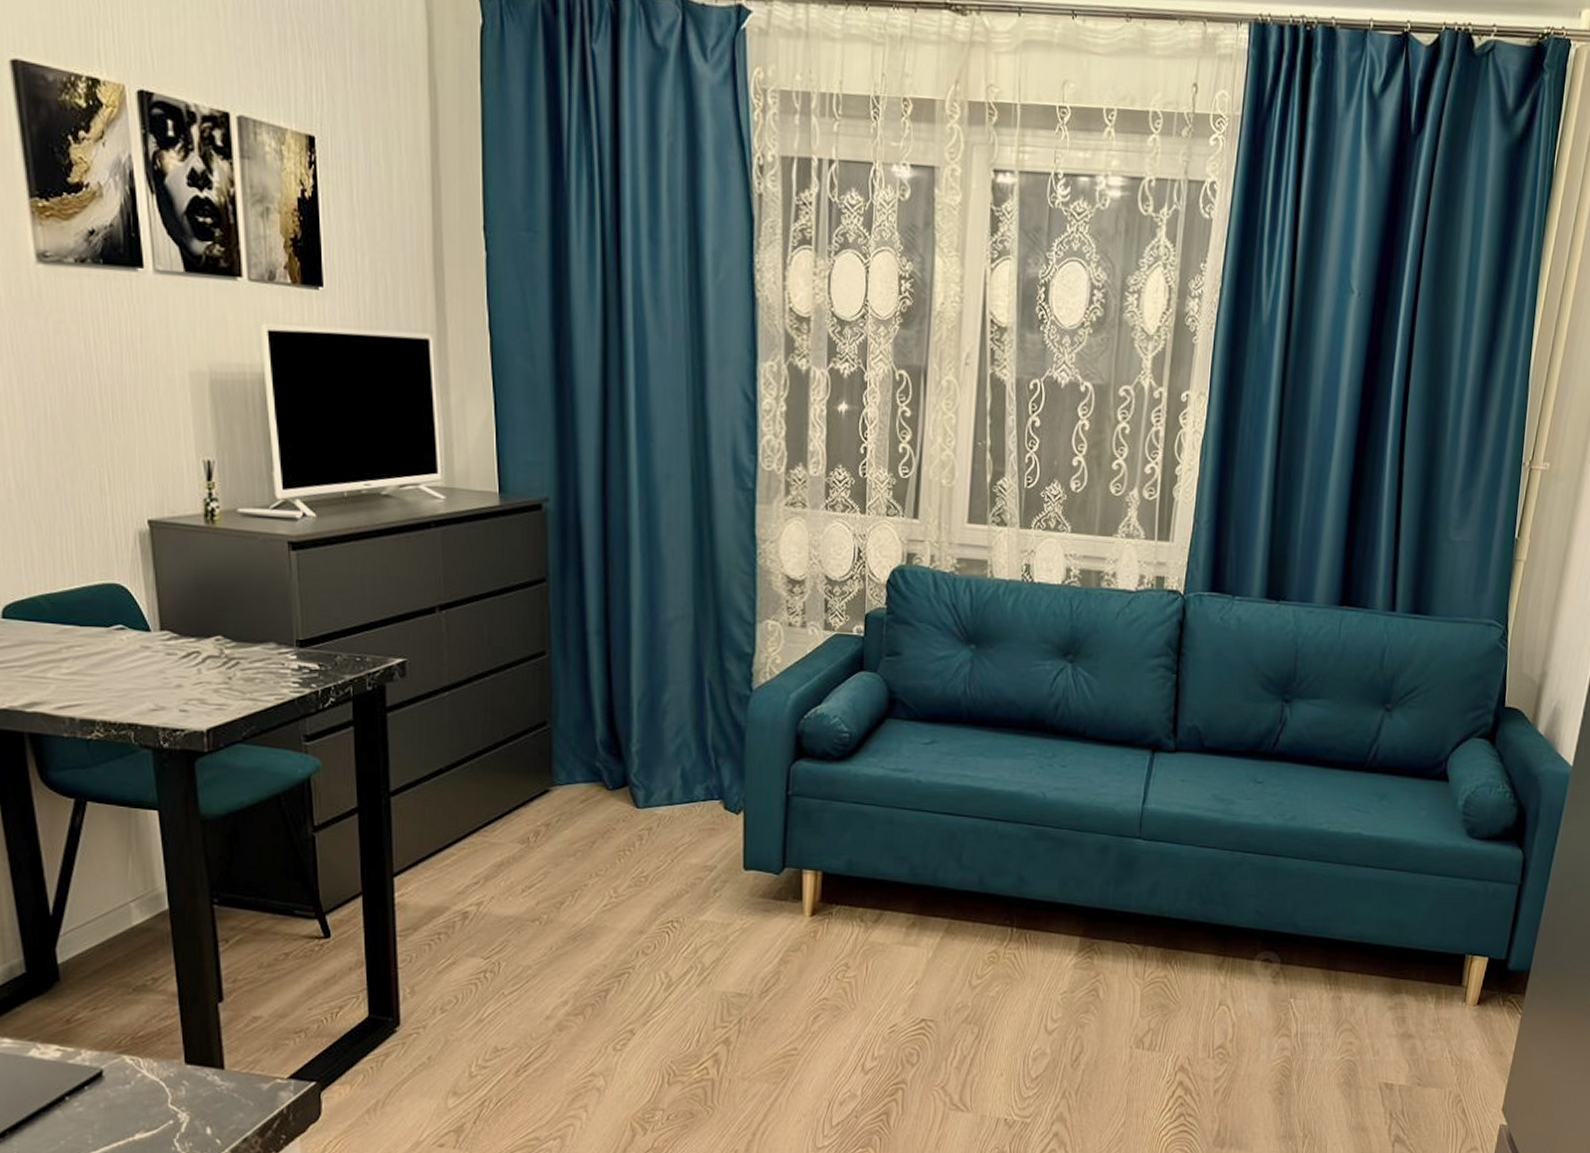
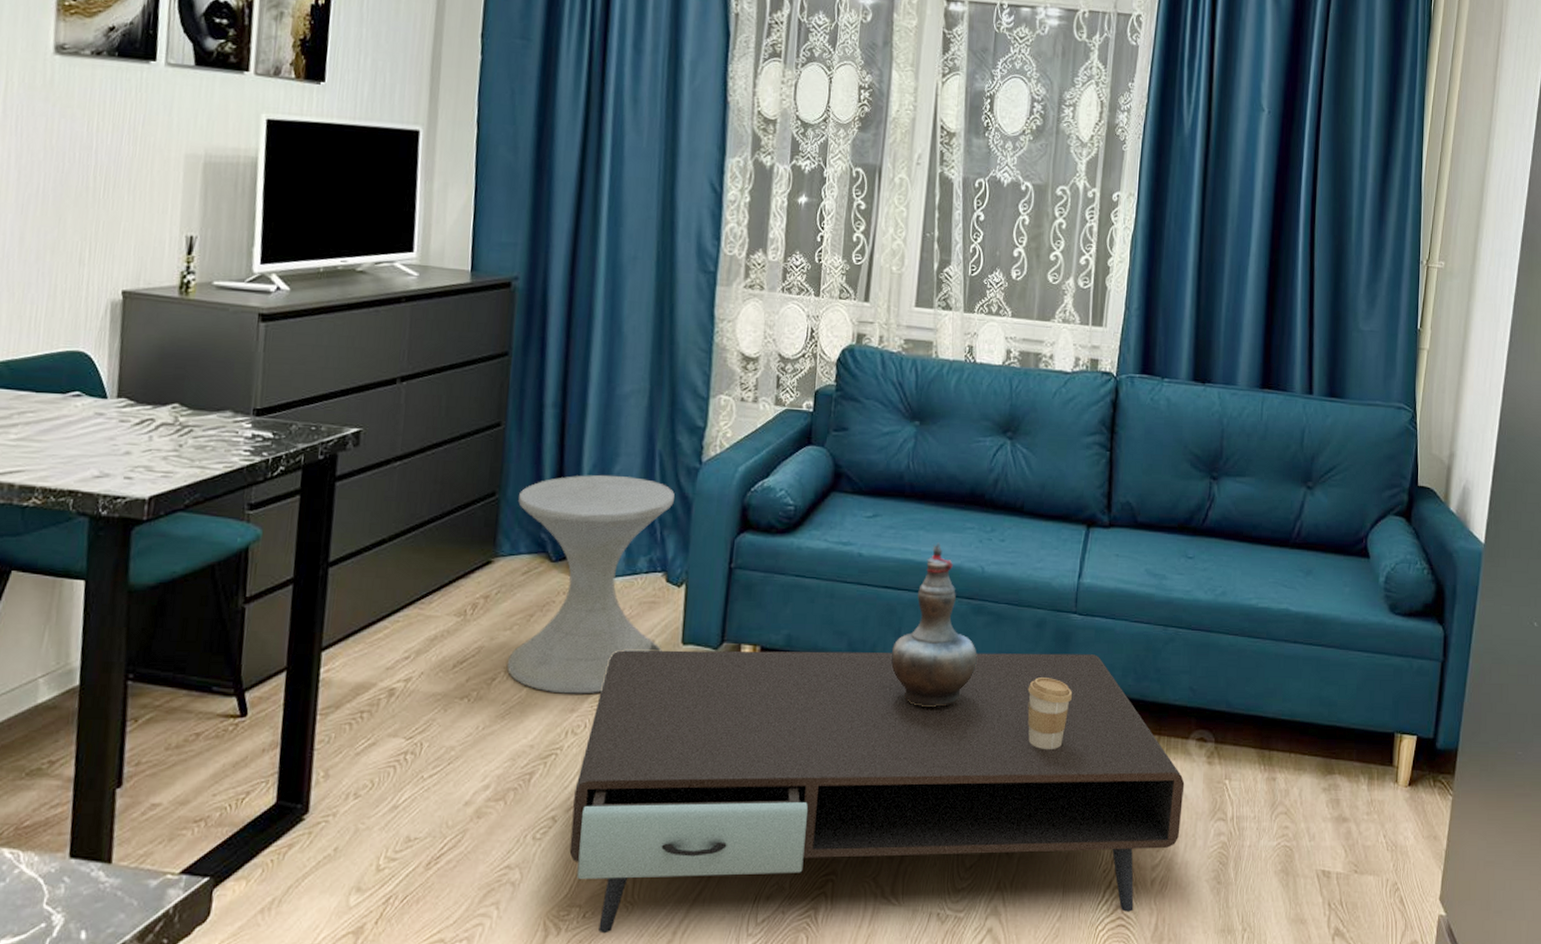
side table: none [570,703,727,917] -> present [507,474,675,694]
coffee table: none [649,875,1249,1134] -> present [569,650,1185,934]
decorative vase: none [953,769,1040,929] -> present [891,543,977,707]
coffee cup: none [1091,901,1136,969] -> present [1027,677,1072,749]

